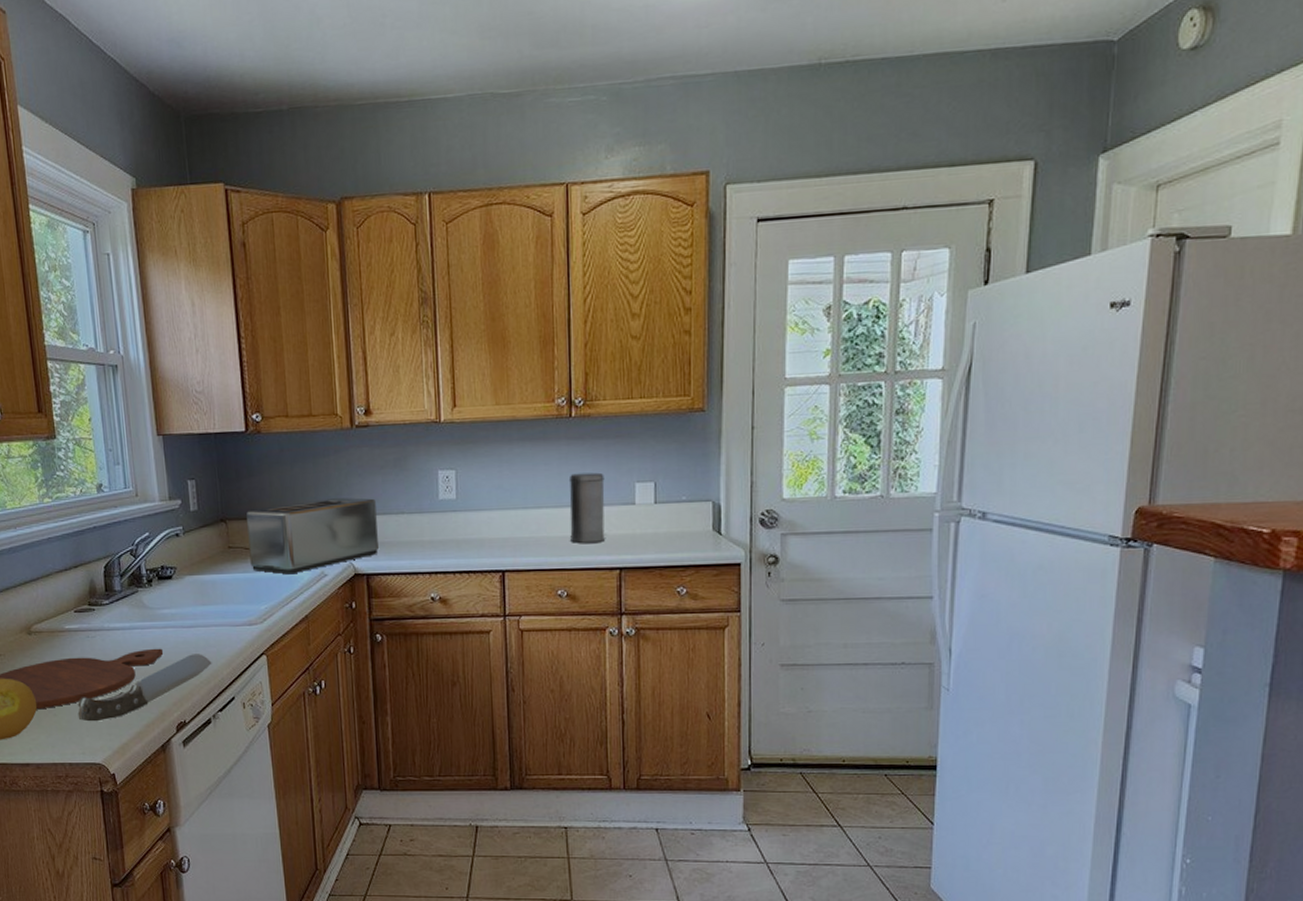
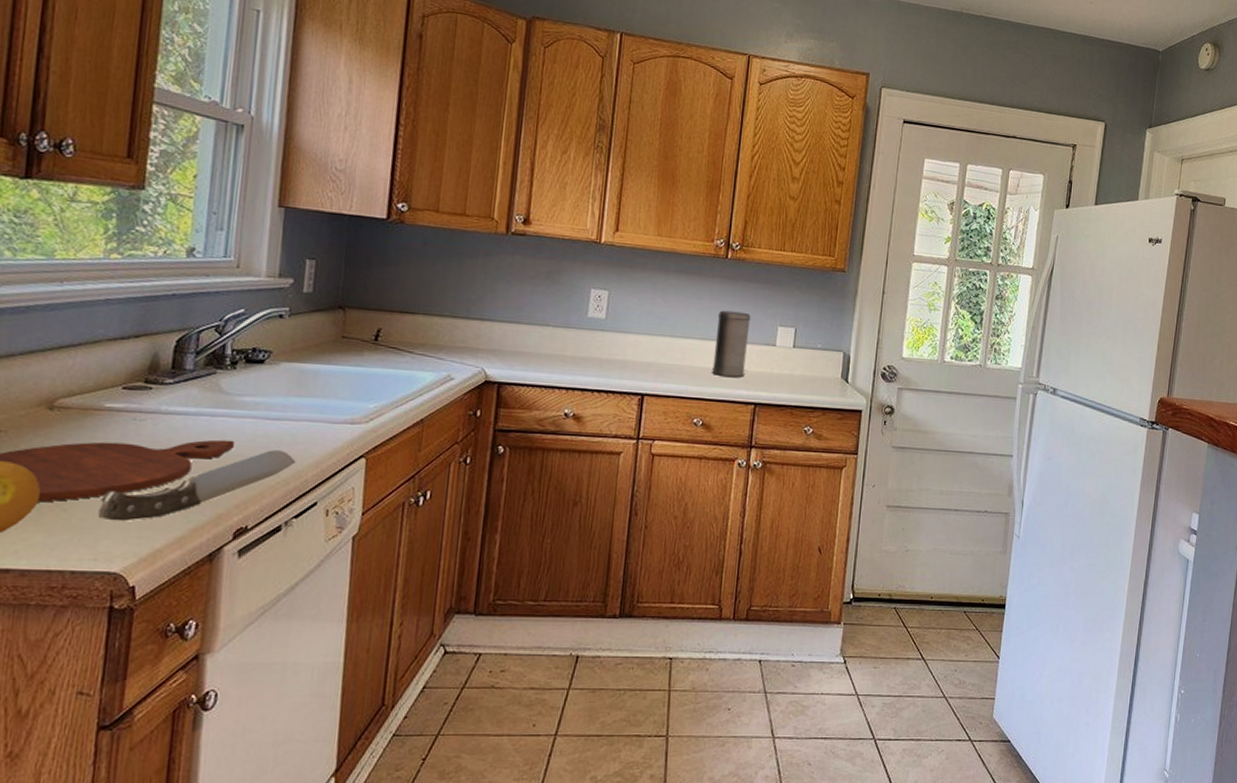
toaster: present [245,497,378,575] -> none [365,300,521,374]

